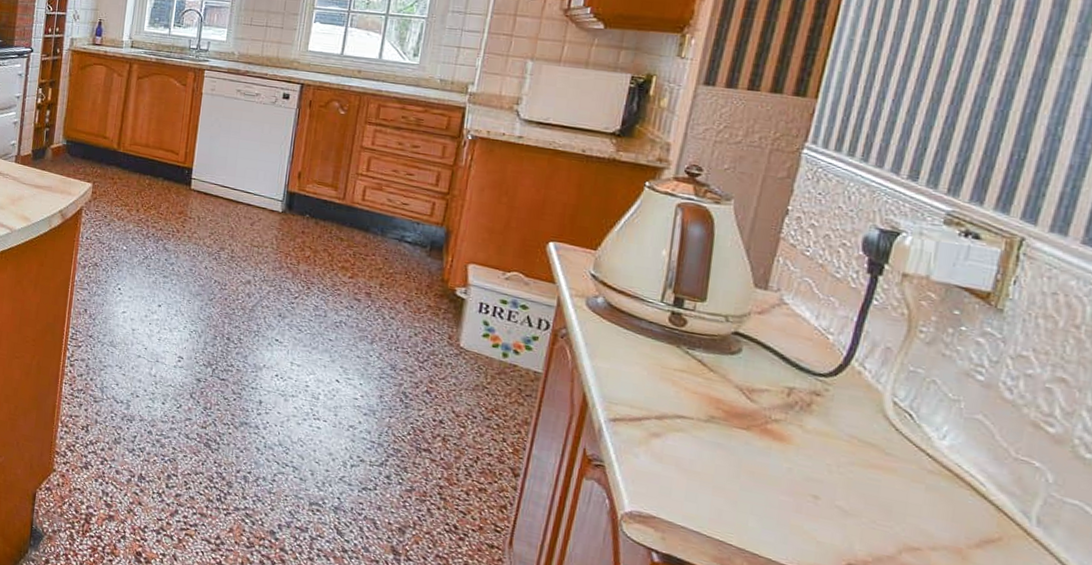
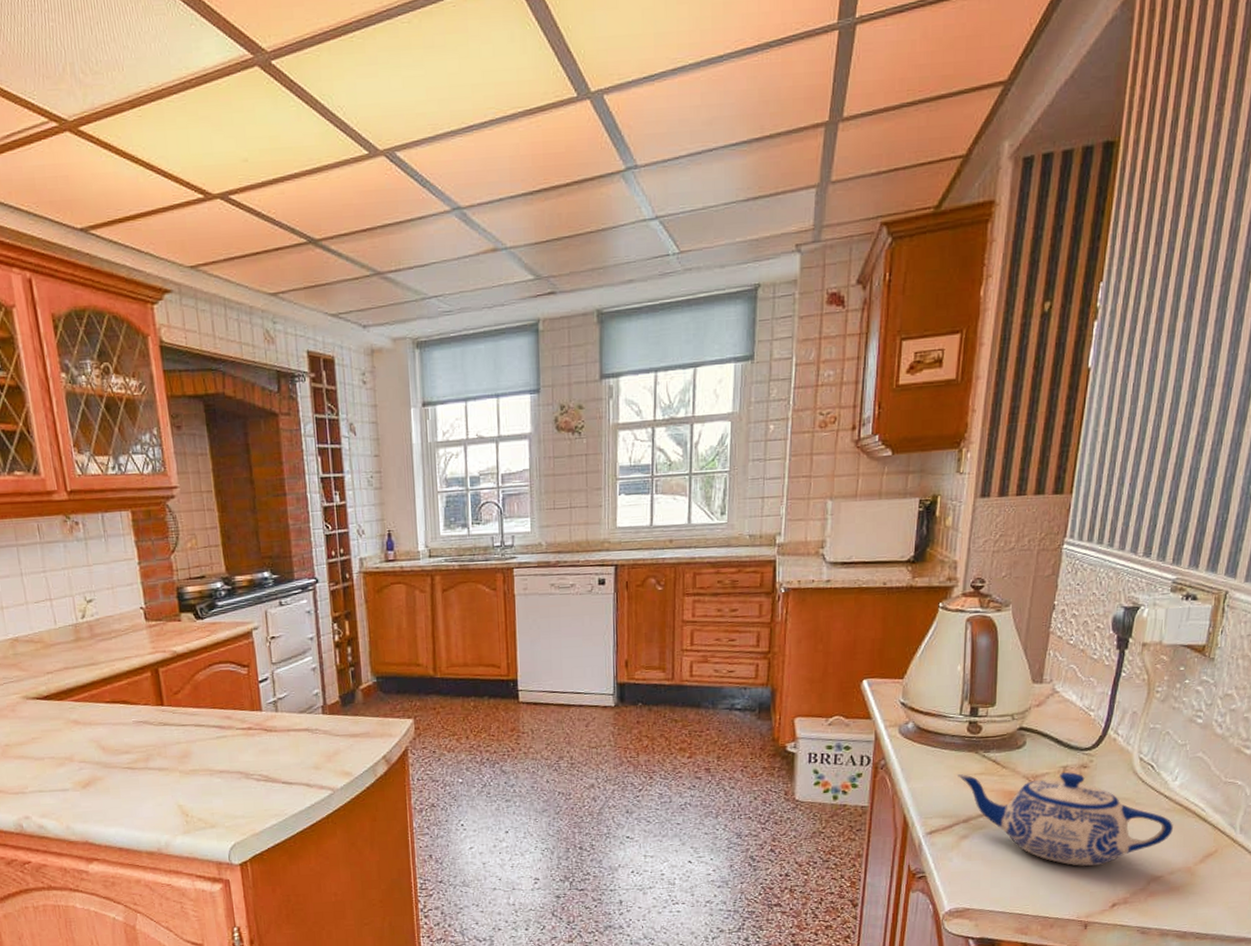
teapot: none [653,365,938,514] -> present [958,772,1173,866]

